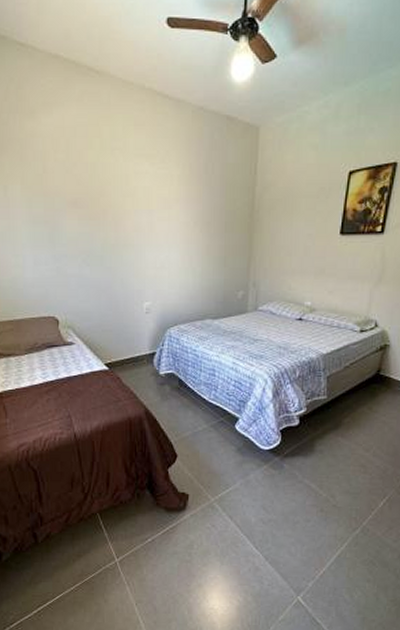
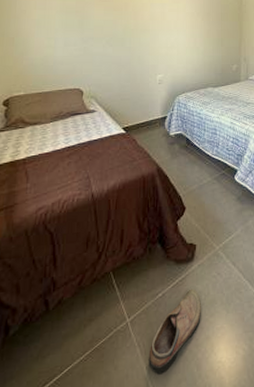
shoe: none [138,537,194,612] -> present [148,288,202,375]

